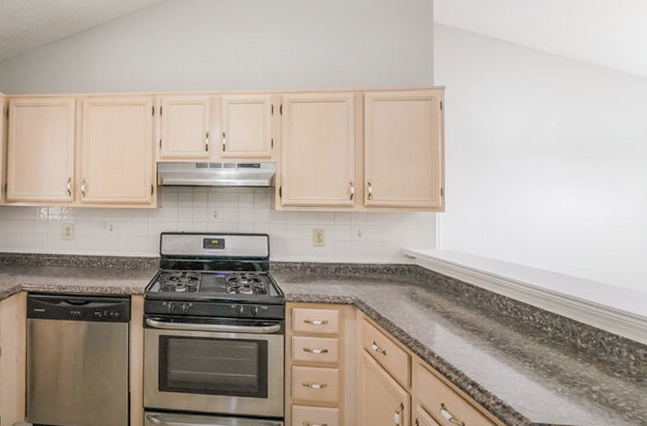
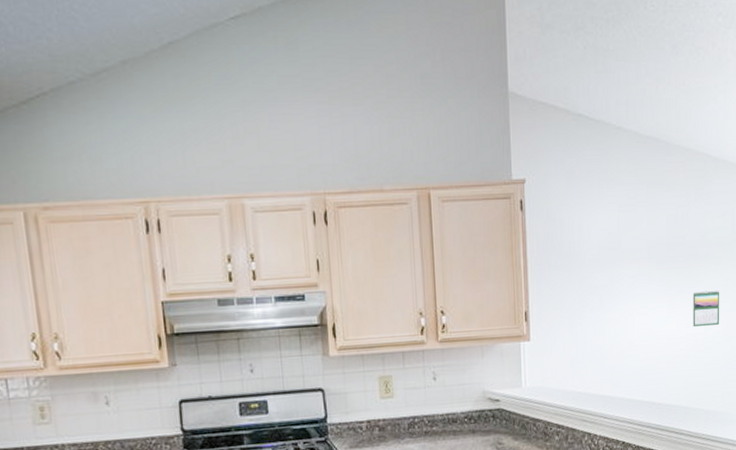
calendar: none [602,182,631,213] -> present [692,290,720,328]

